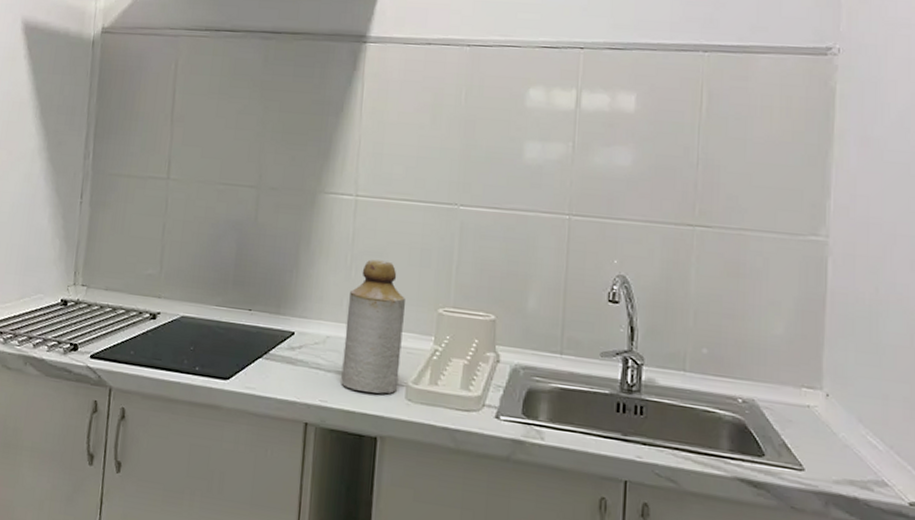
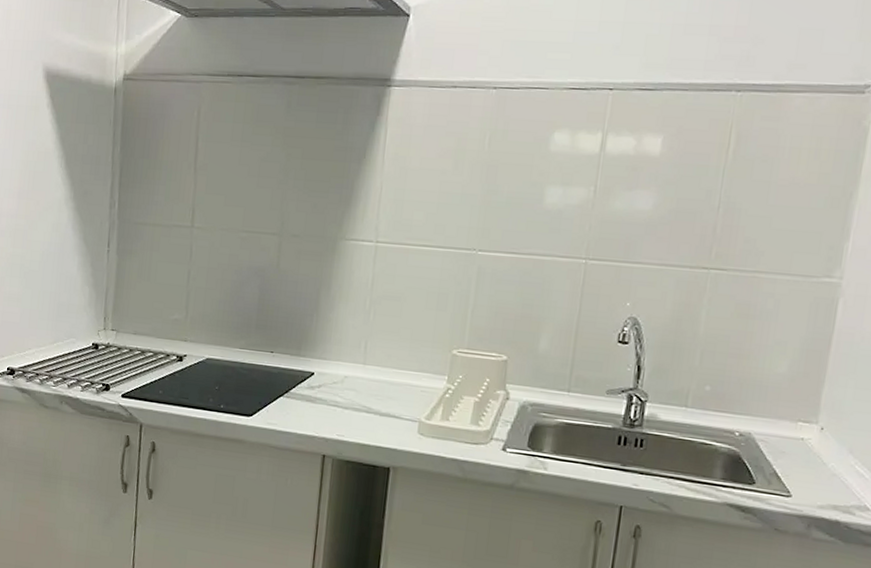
bottle: present [341,259,405,394] -> none [357,303,421,429]

